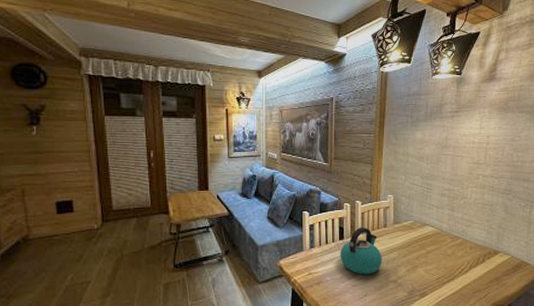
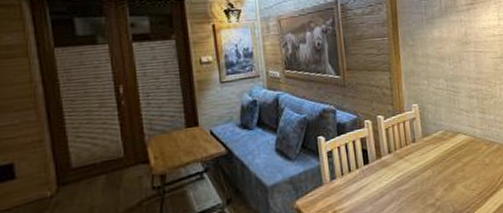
kettle: present [340,227,383,275] -> none [366,145,416,203]

